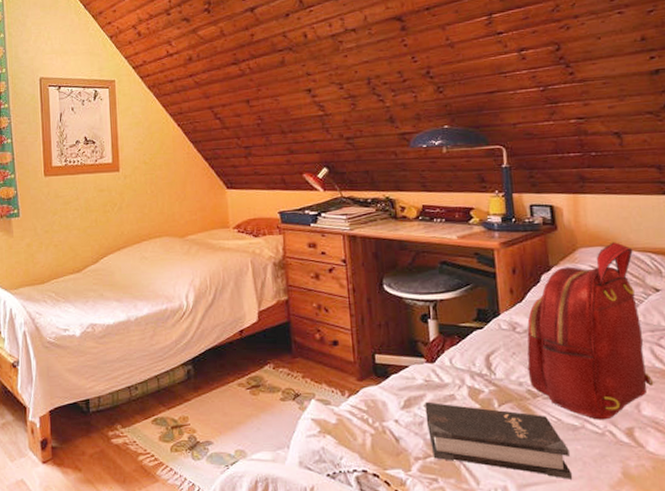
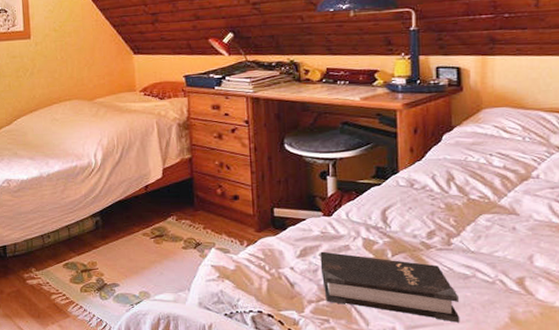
backpack: present [527,242,654,420] -> none [423,102,549,270]

